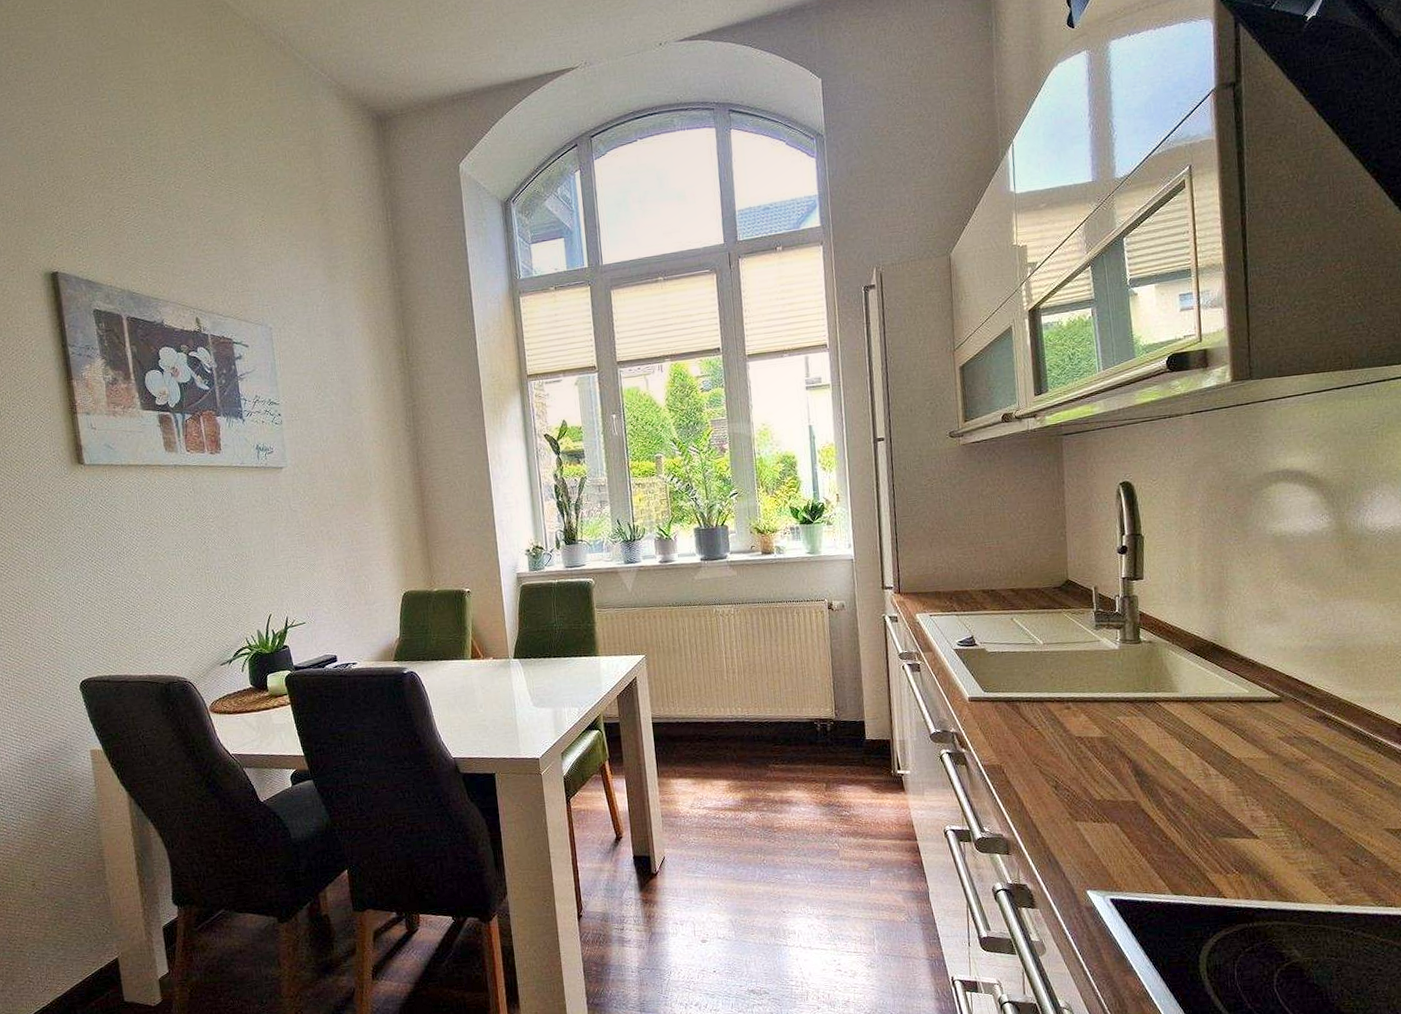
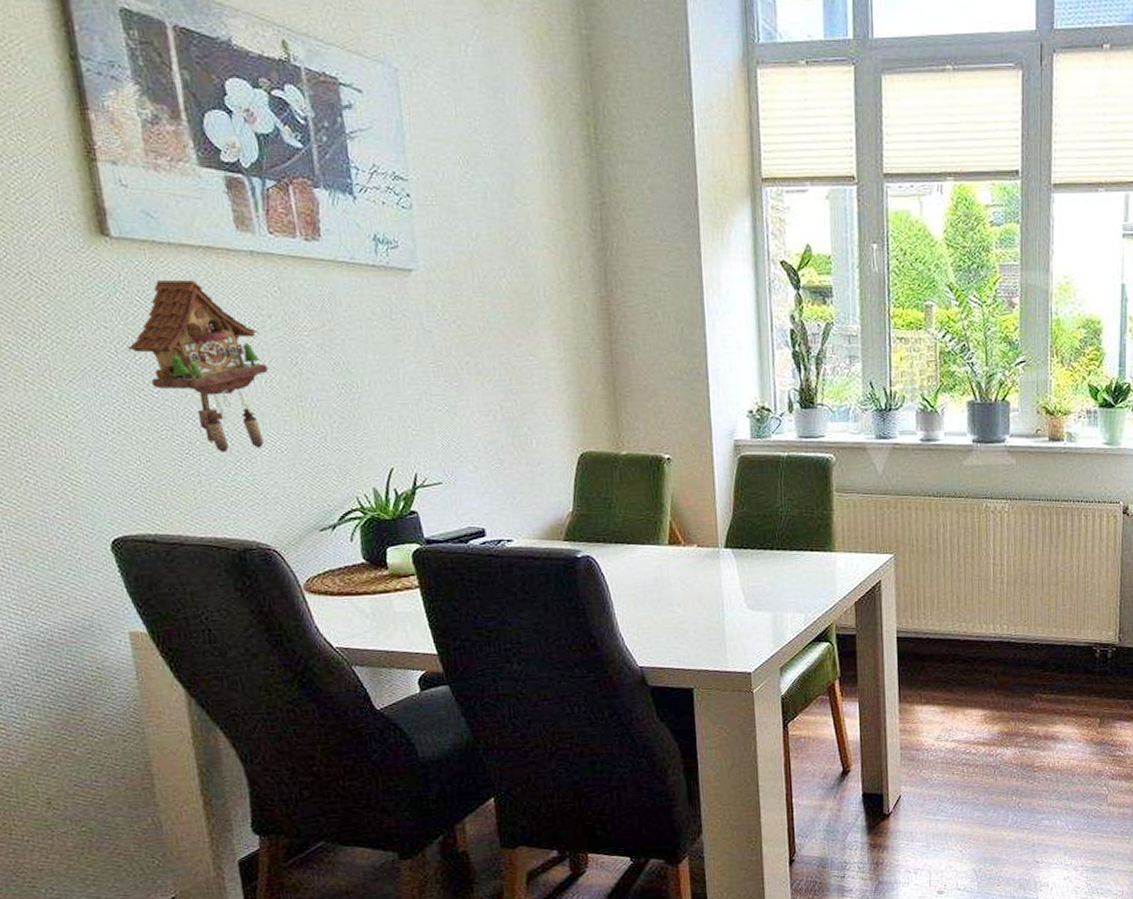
cuckoo clock: none [93,489,186,612] -> present [127,280,269,452]

